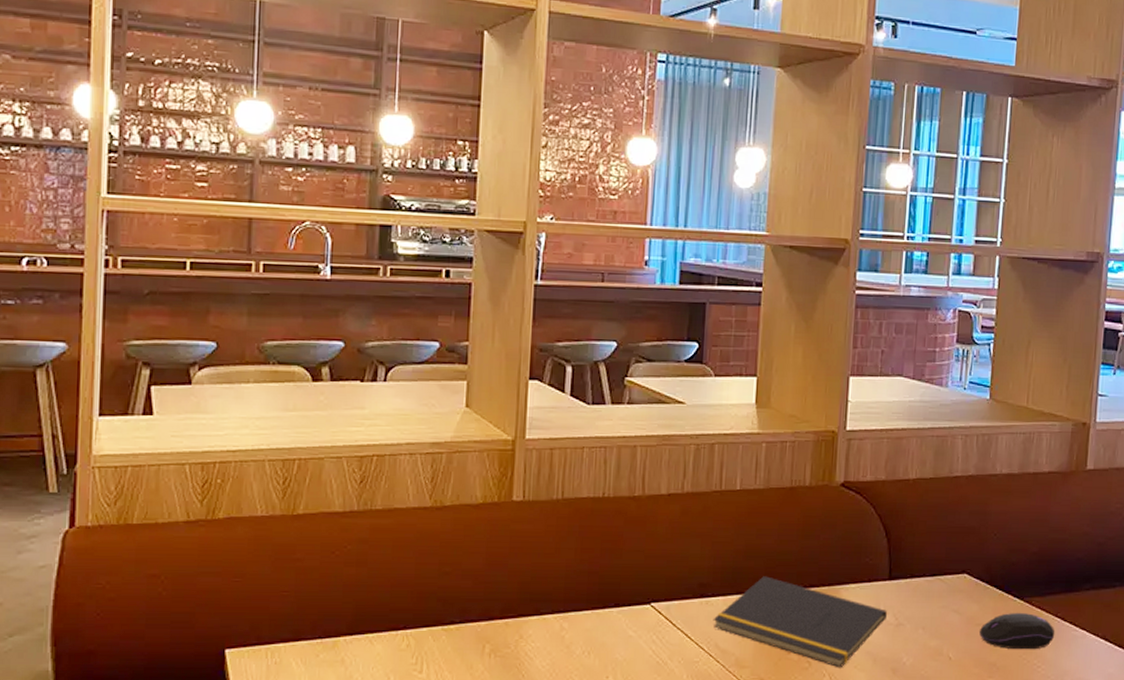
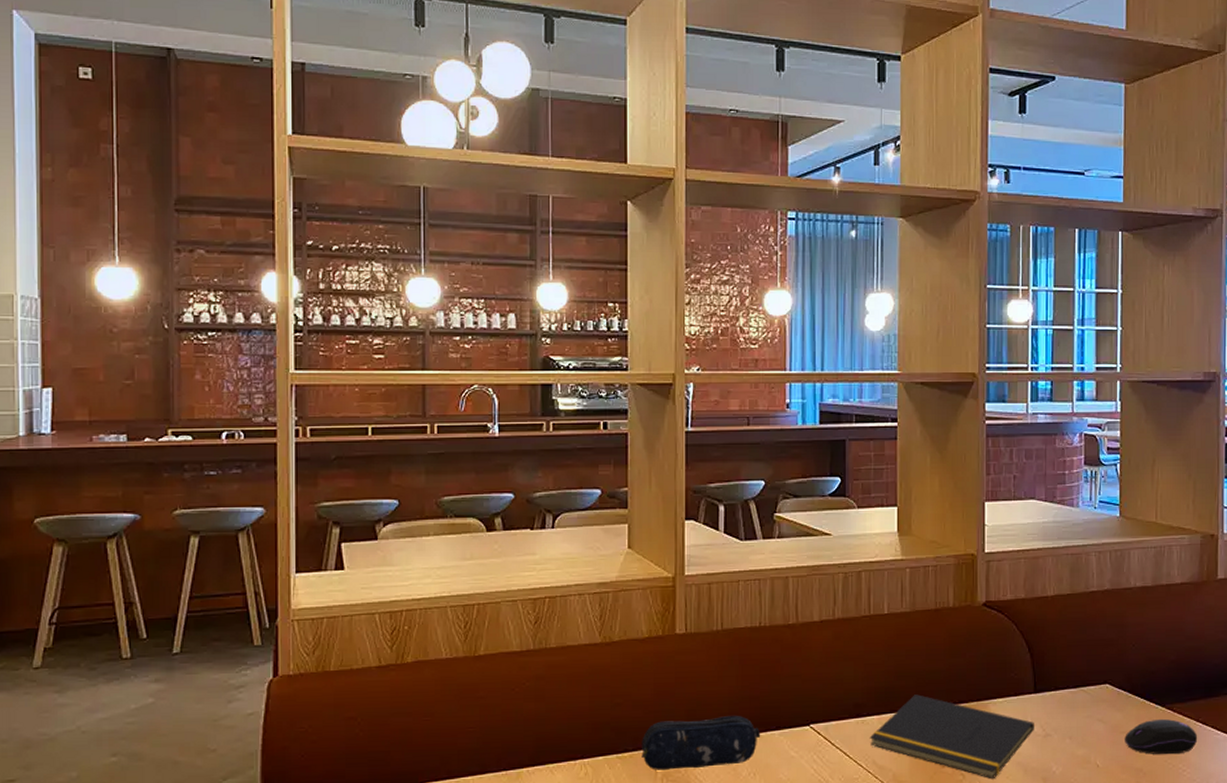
pencil case: none [469,591,598,645] -> present [642,716,761,770]

